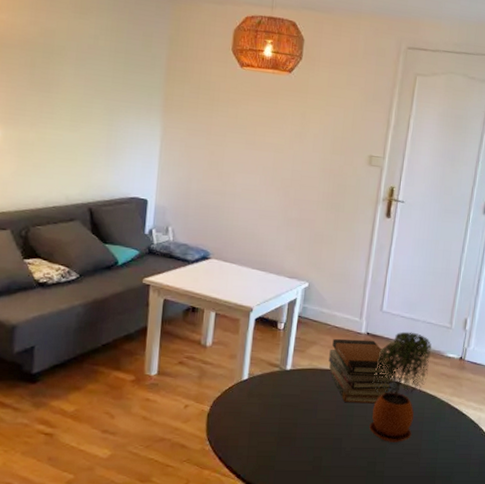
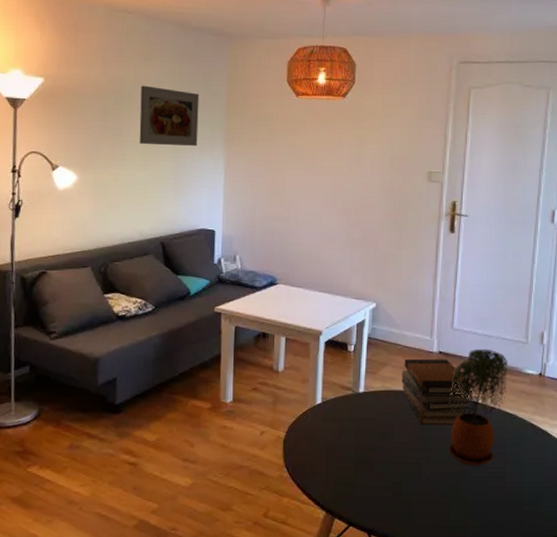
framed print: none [69,39,138,110] -> present [139,85,200,146]

